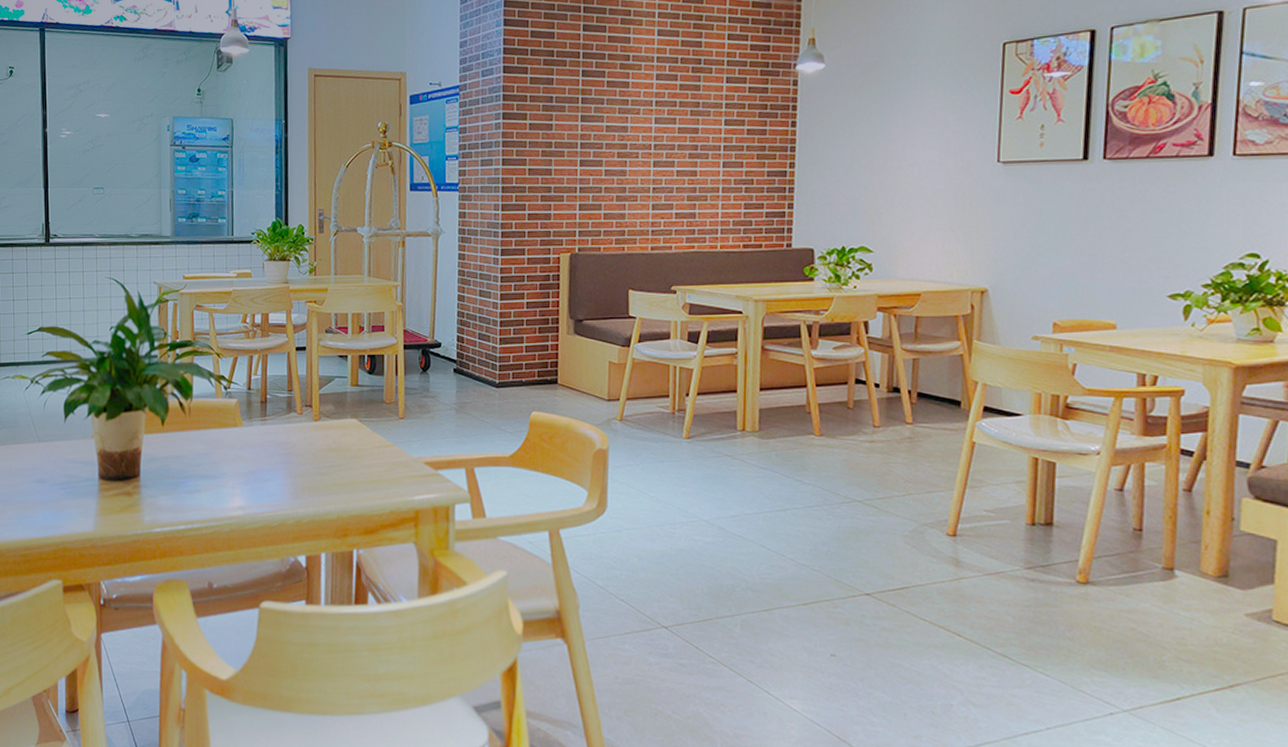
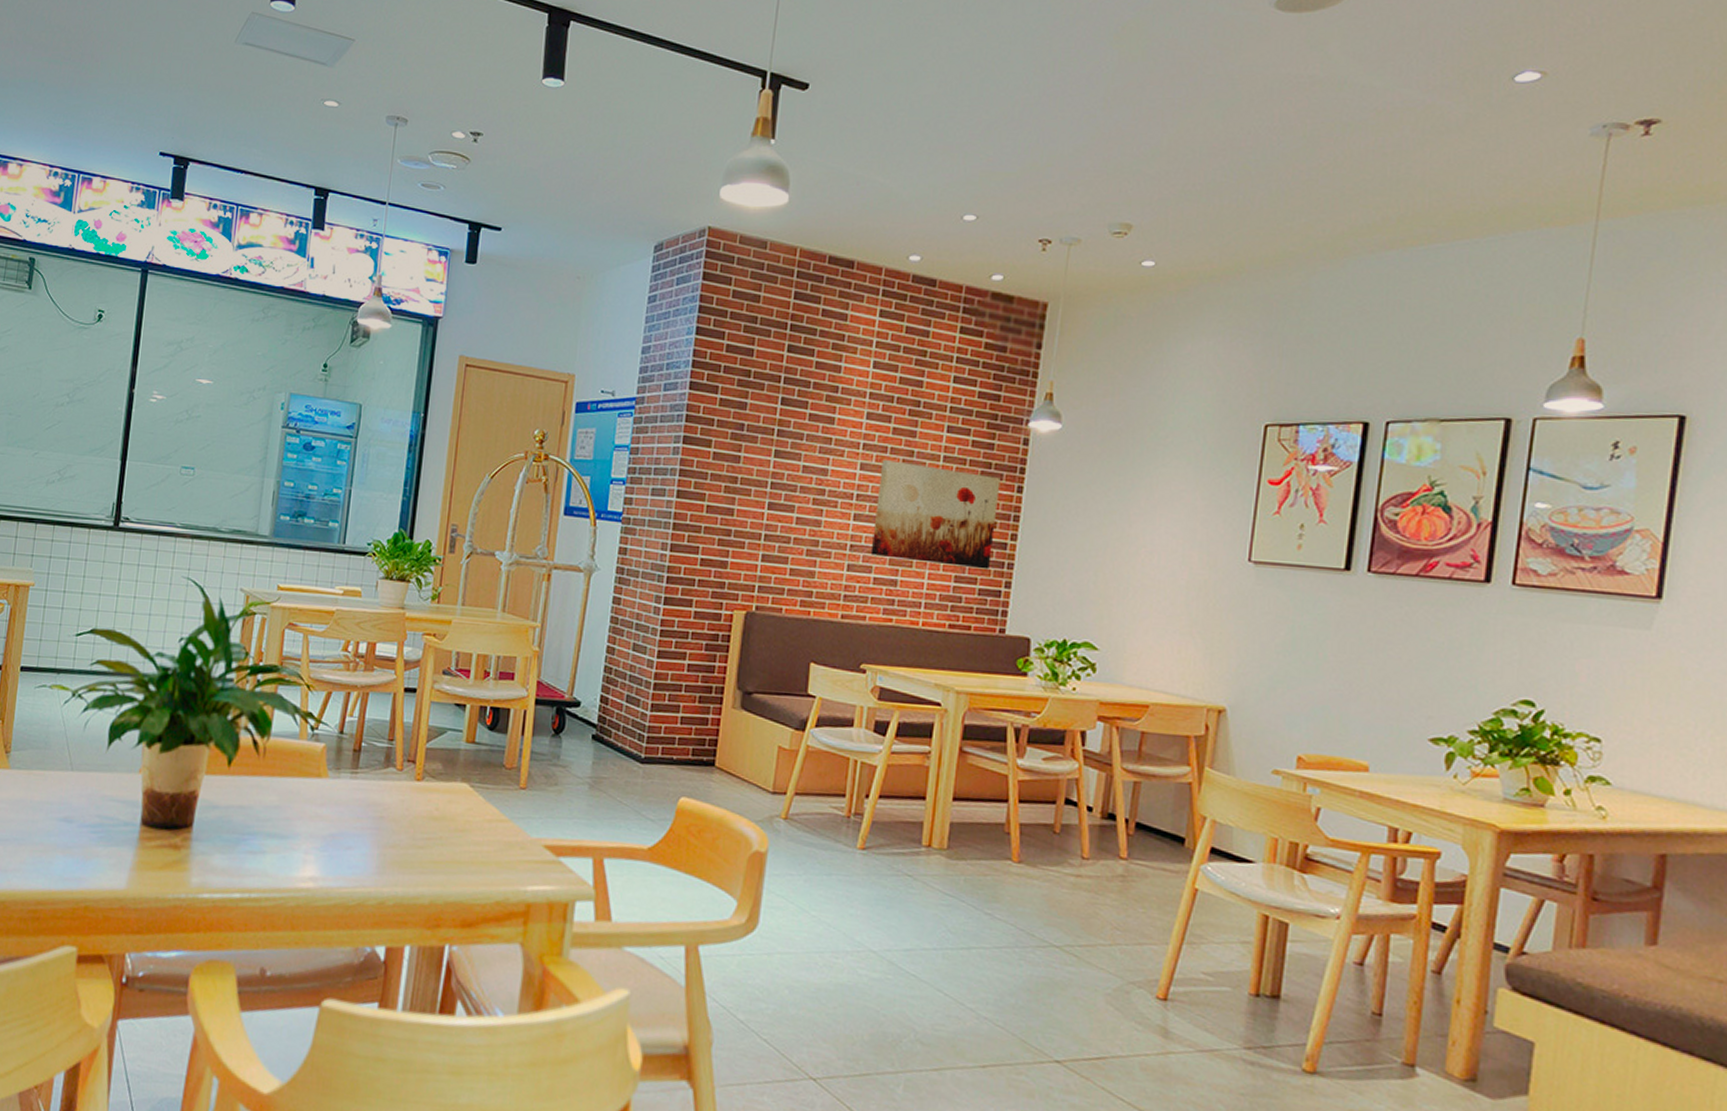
wall art: none [670,112,777,196] -> present [870,460,1001,570]

